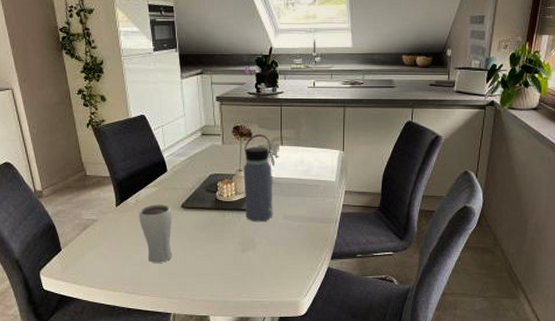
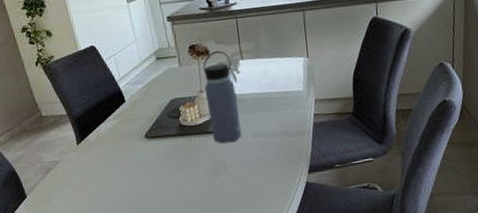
drinking glass: present [139,204,173,263] -> none [101,136,143,199]

